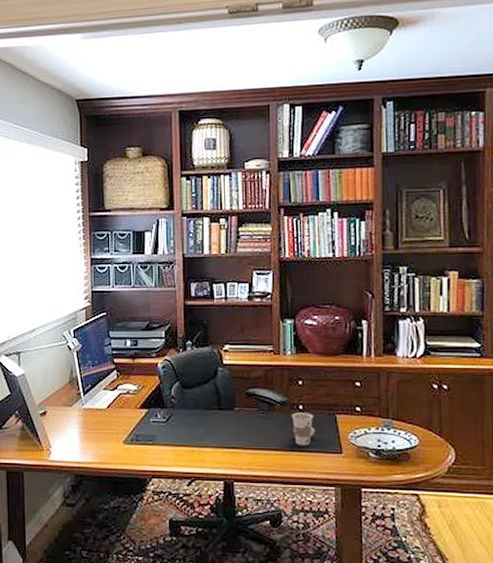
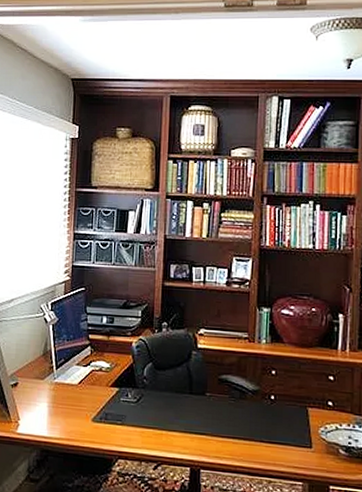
cup: present [291,413,315,446] -> none [262,402,285,438]

